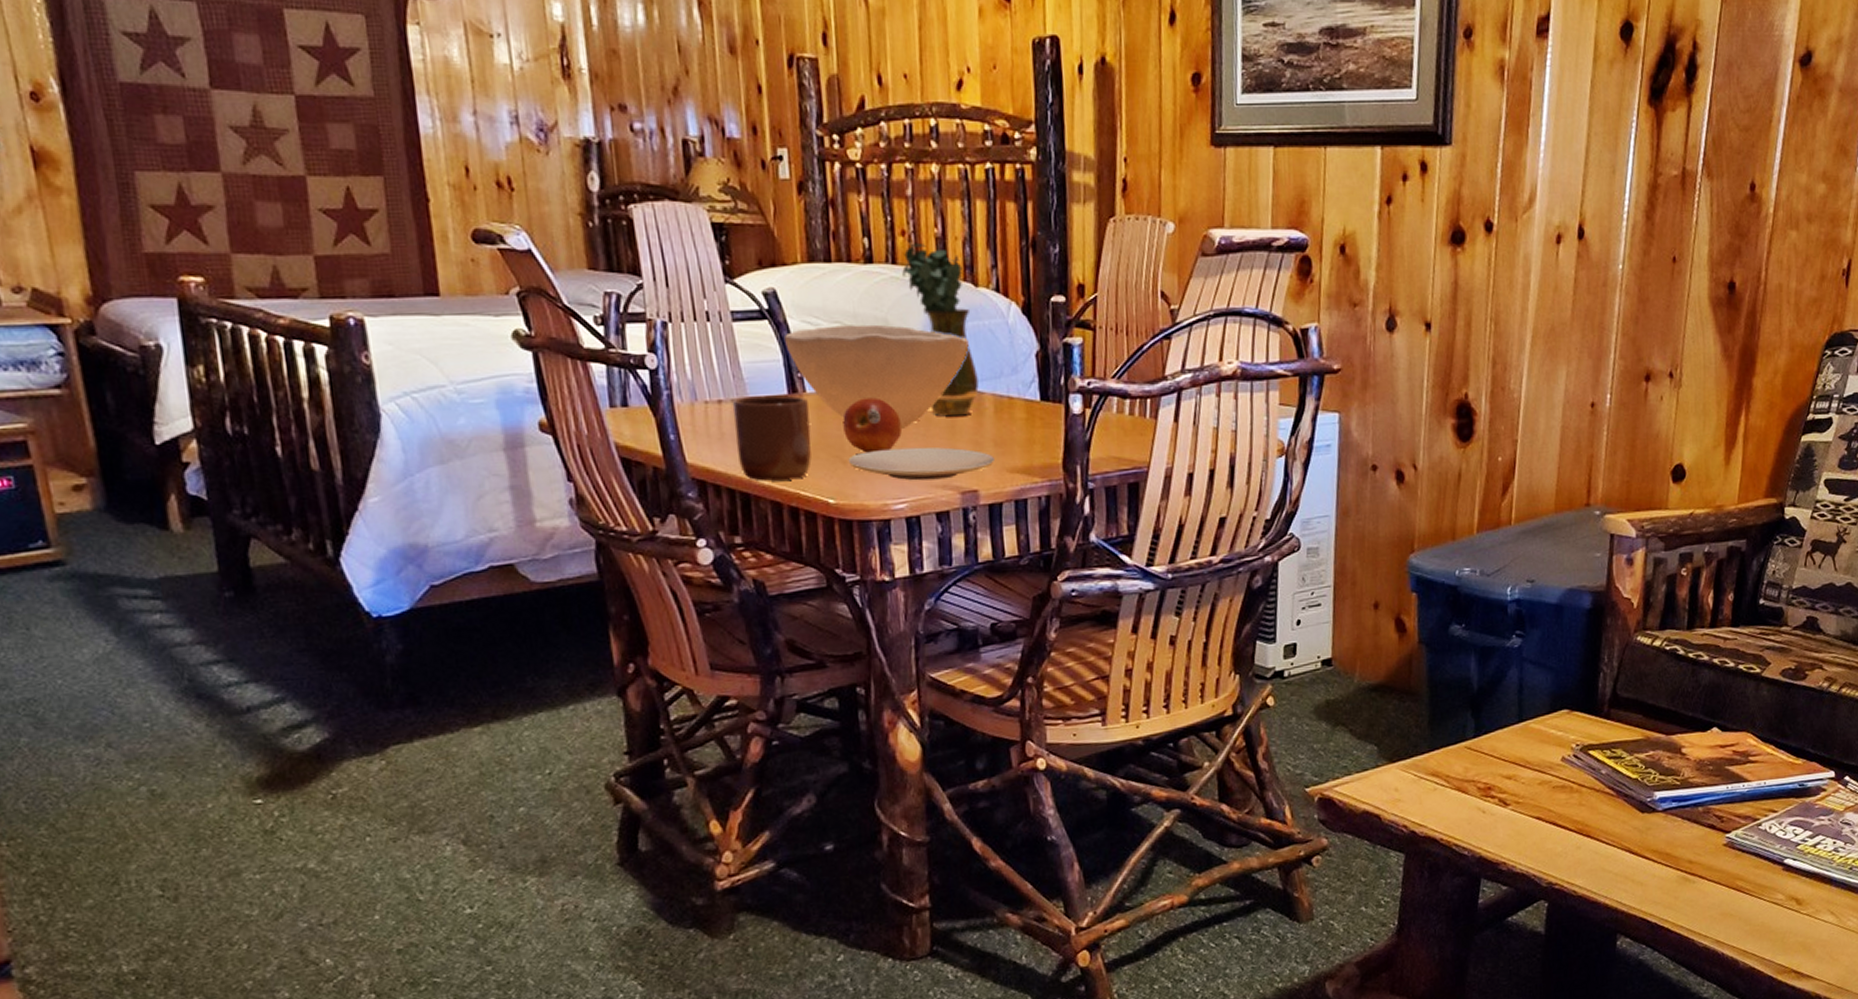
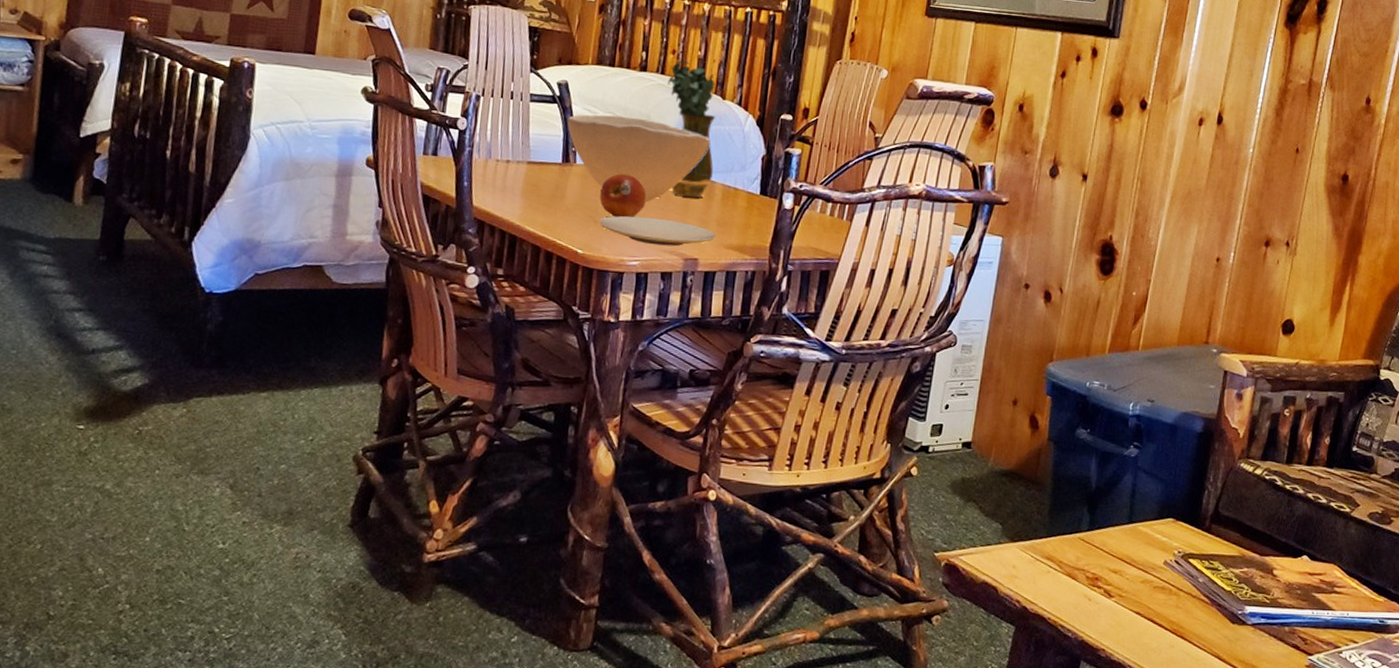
mug: present [732,395,812,481] -> none [513,160,576,230]

